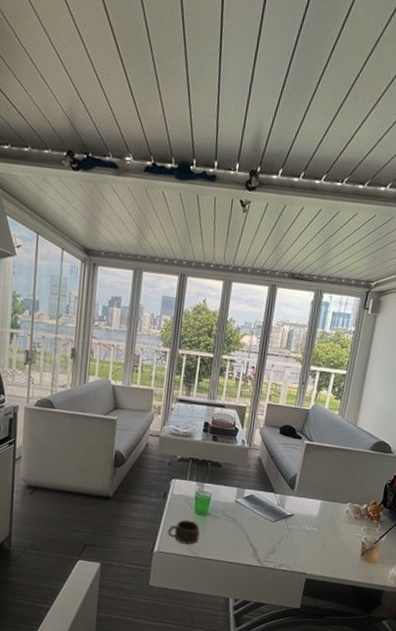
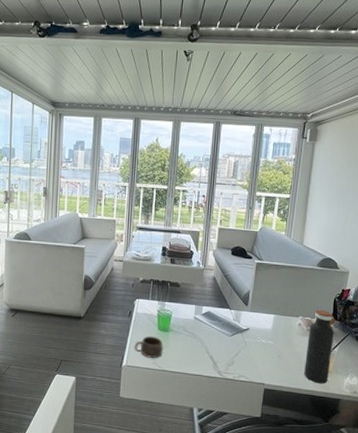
water bottle: none [348,496,383,574] -> present [304,309,334,384]

